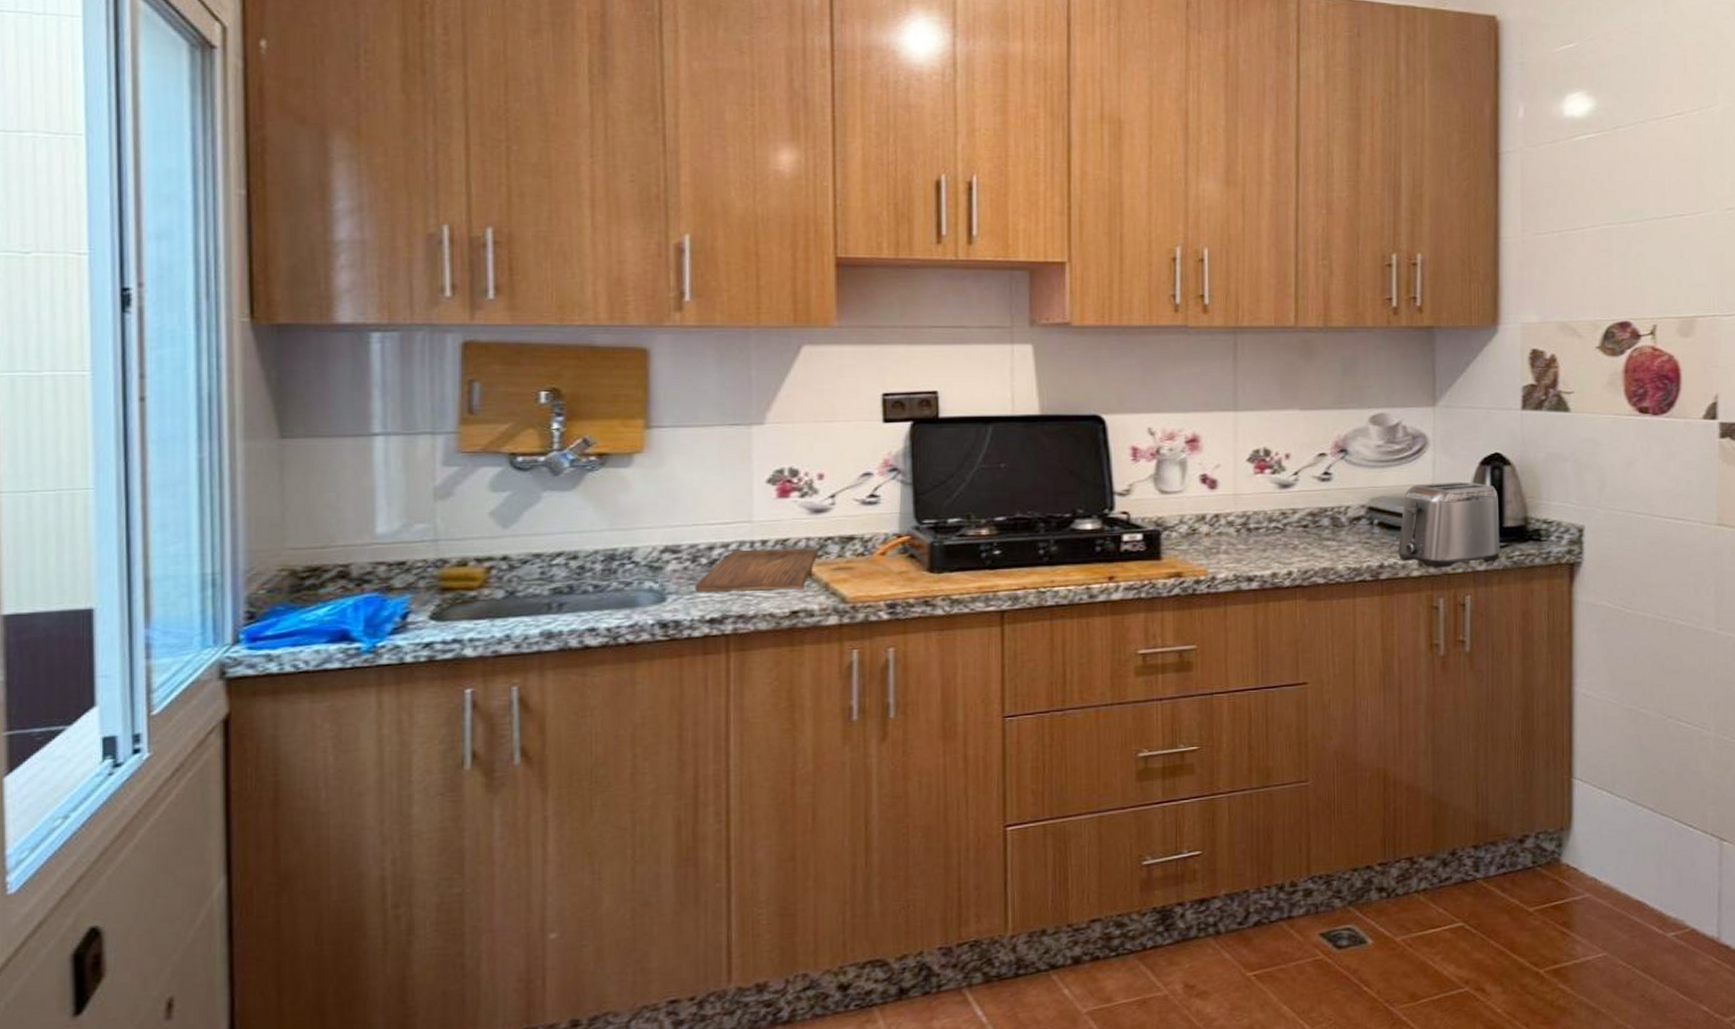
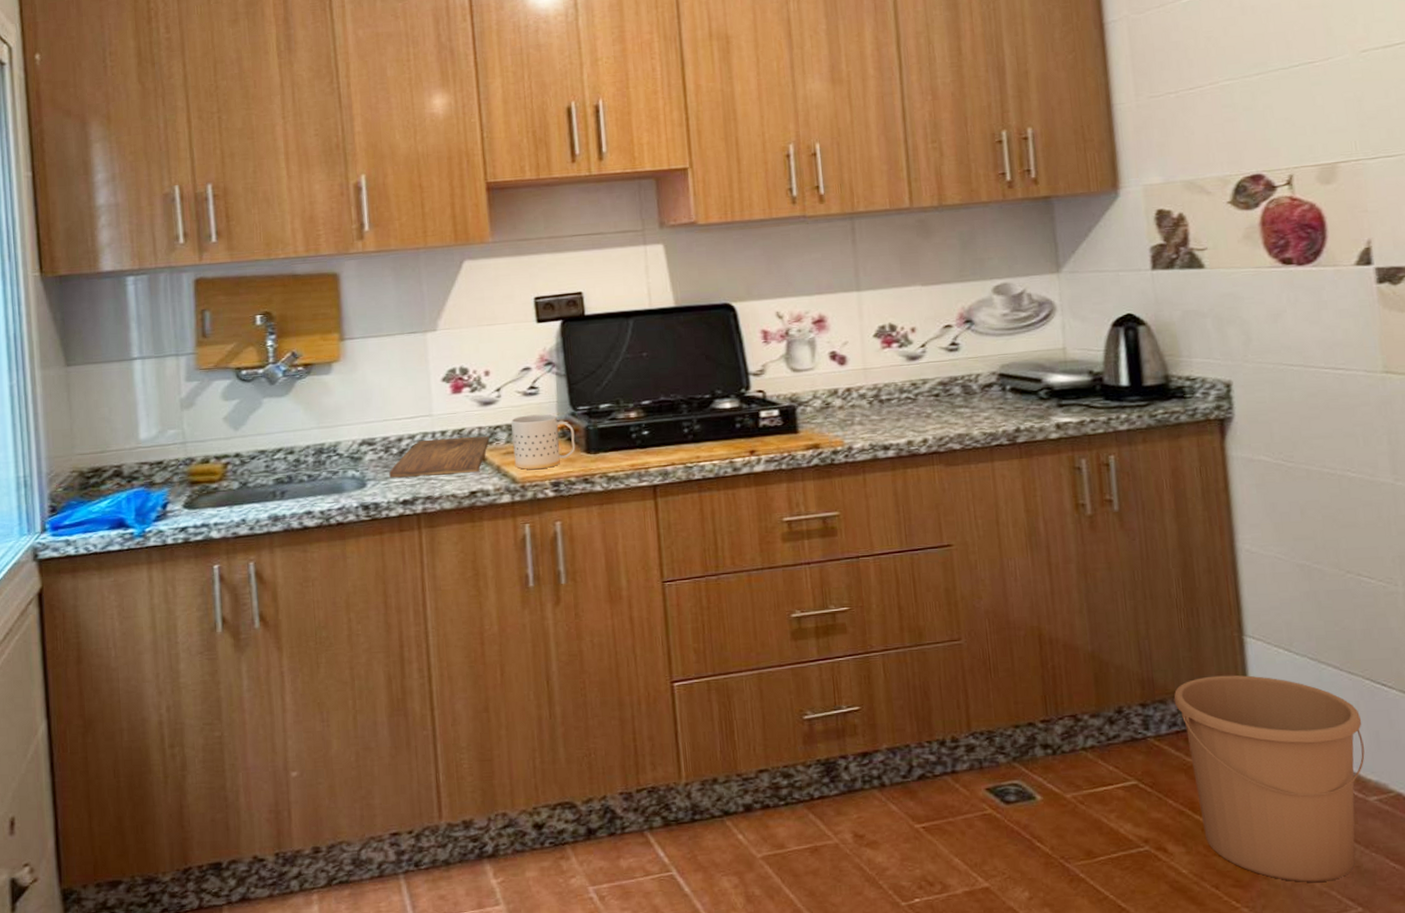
mug: none [845,526,917,589] -> present [511,414,576,470]
toaster: present [1398,481,1500,569] -> none [1033,343,1142,431]
bucket: none [1504,816,1668,1017] -> present [1174,675,1365,882]

